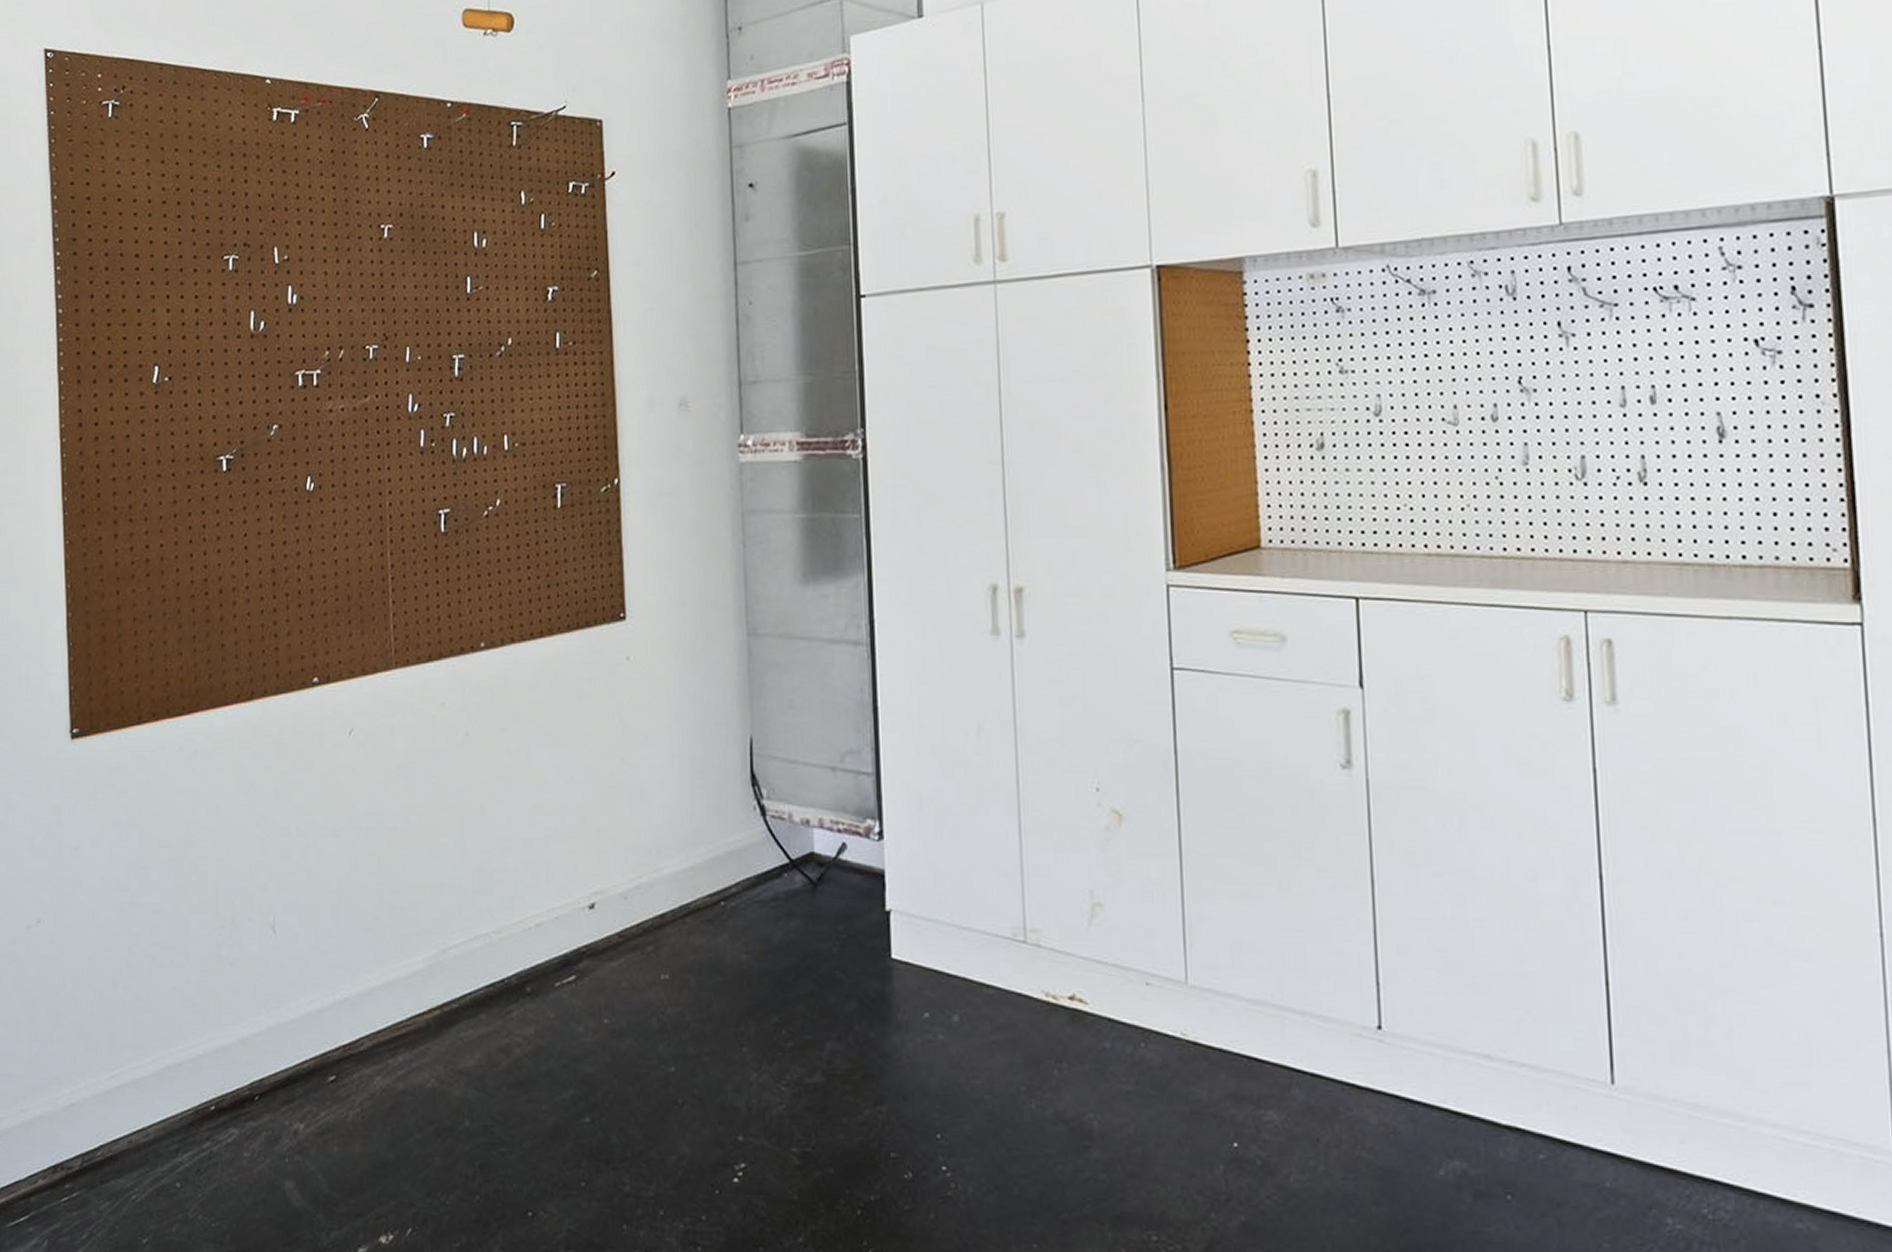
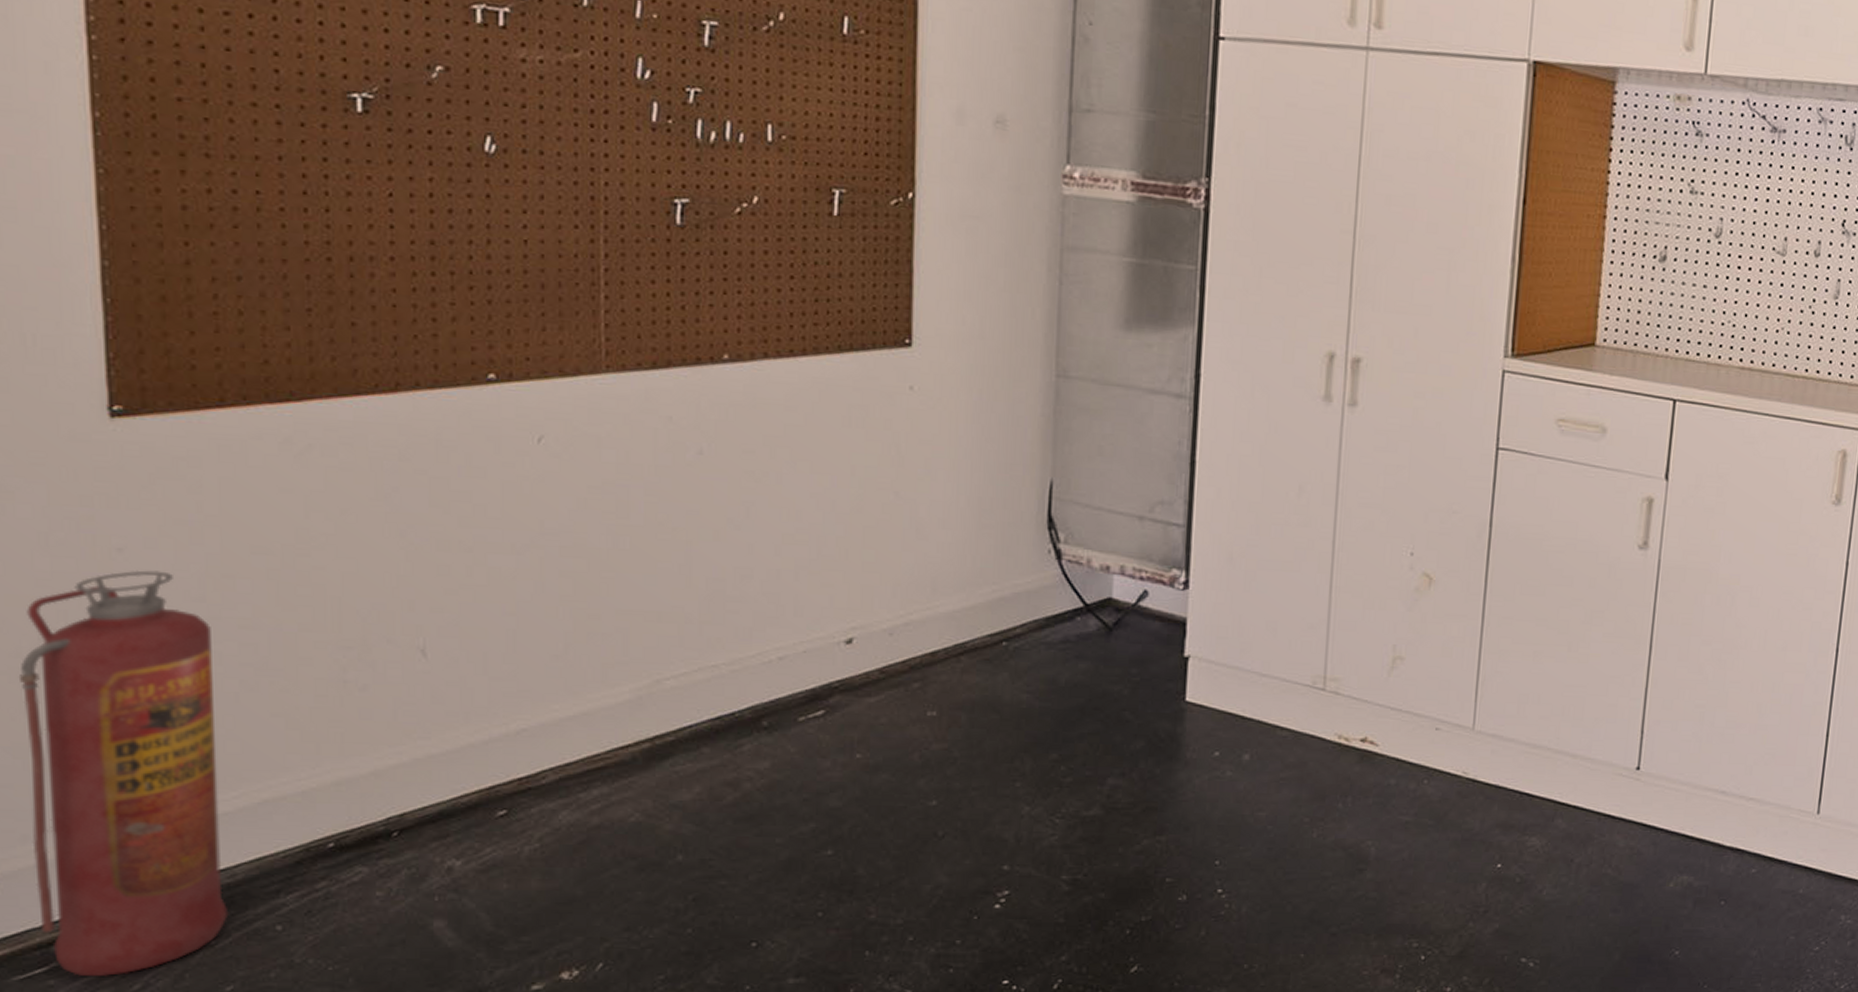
fire extinguisher: none [14,865,145,1225] -> present [18,570,229,976]

